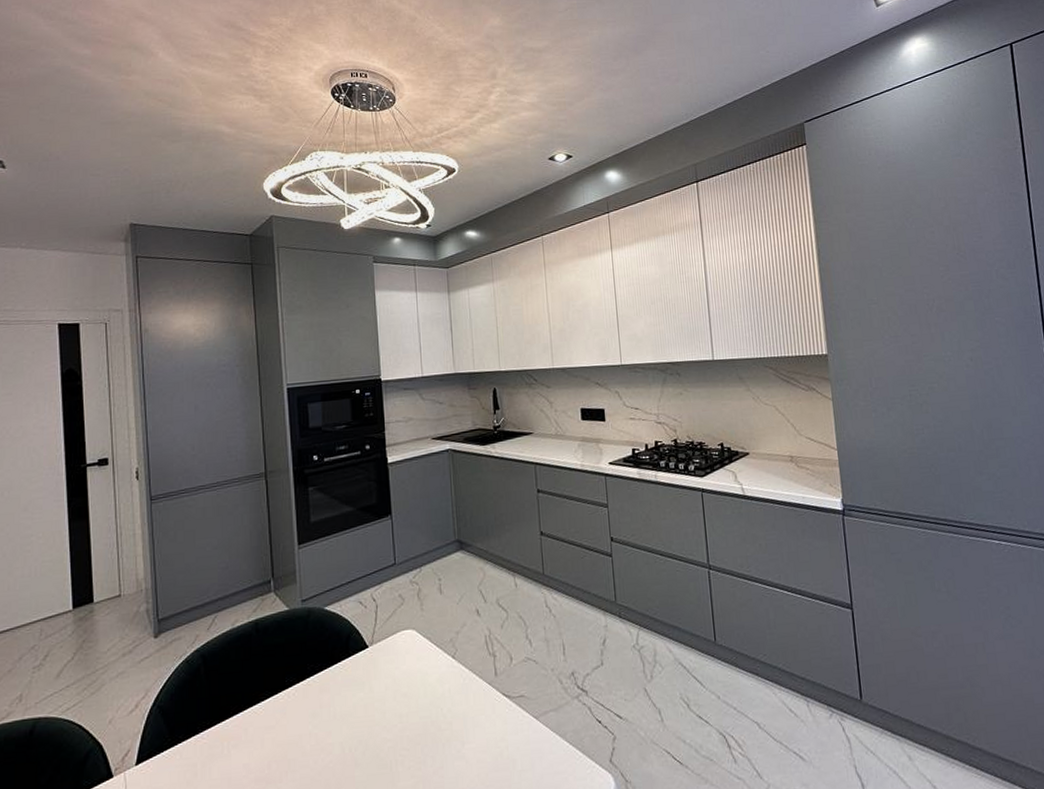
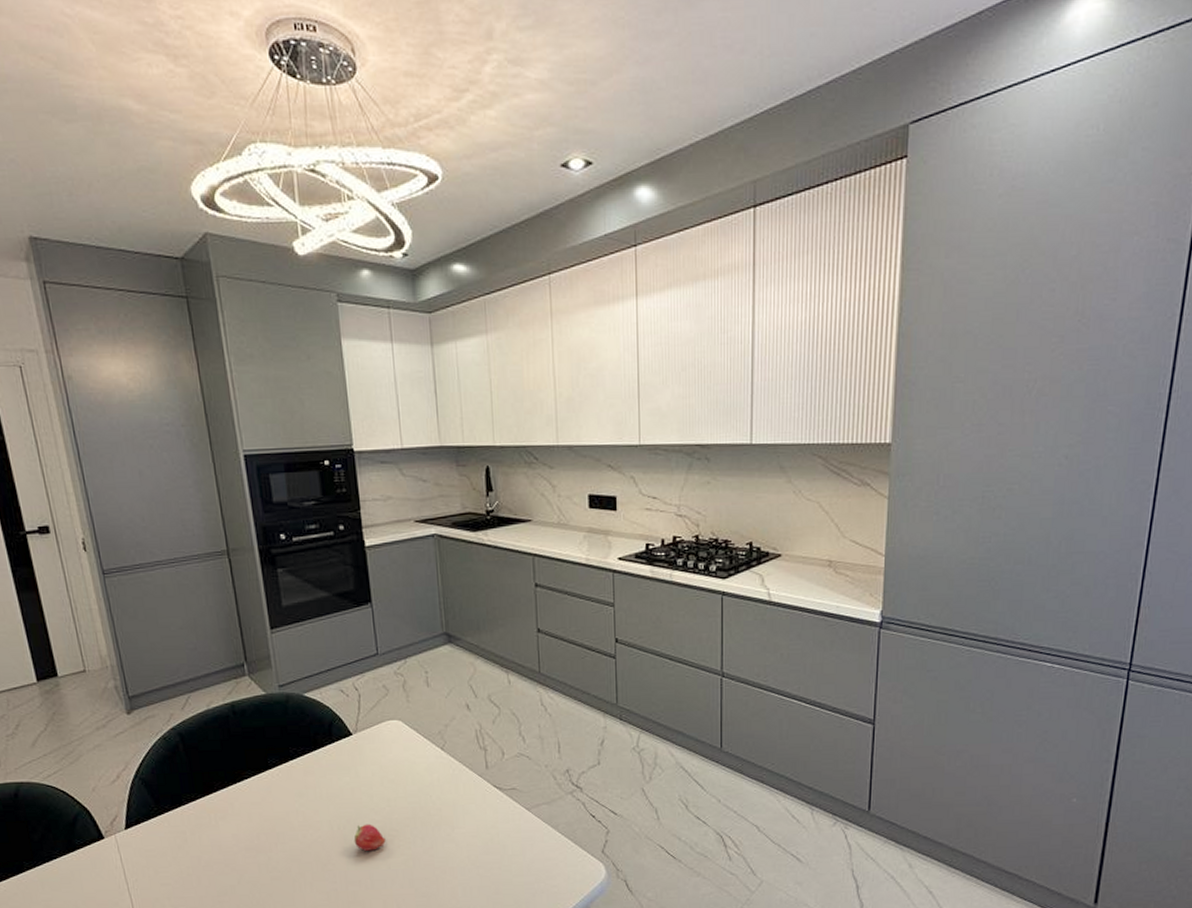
fruit: none [364,743,396,775] -> present [354,824,386,851]

